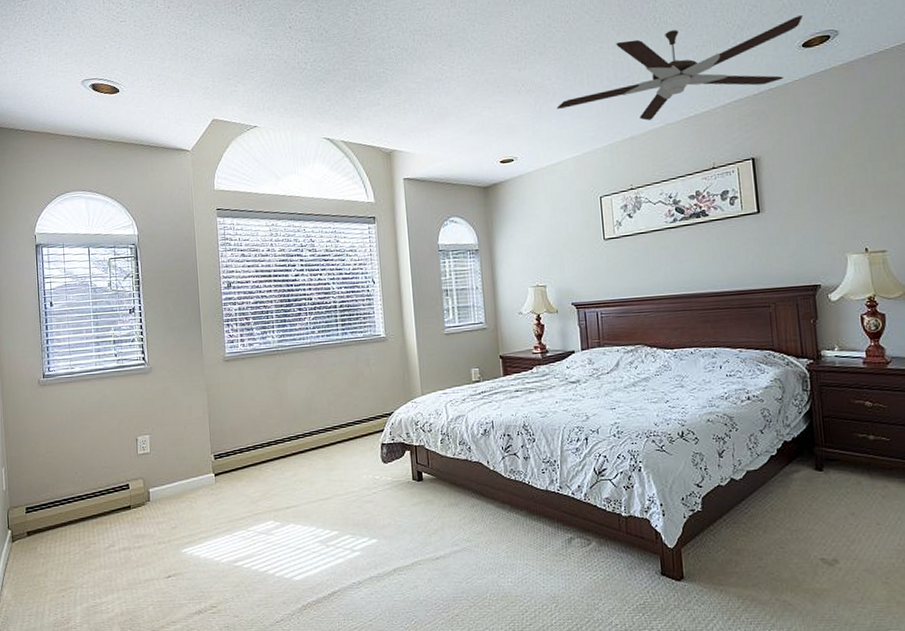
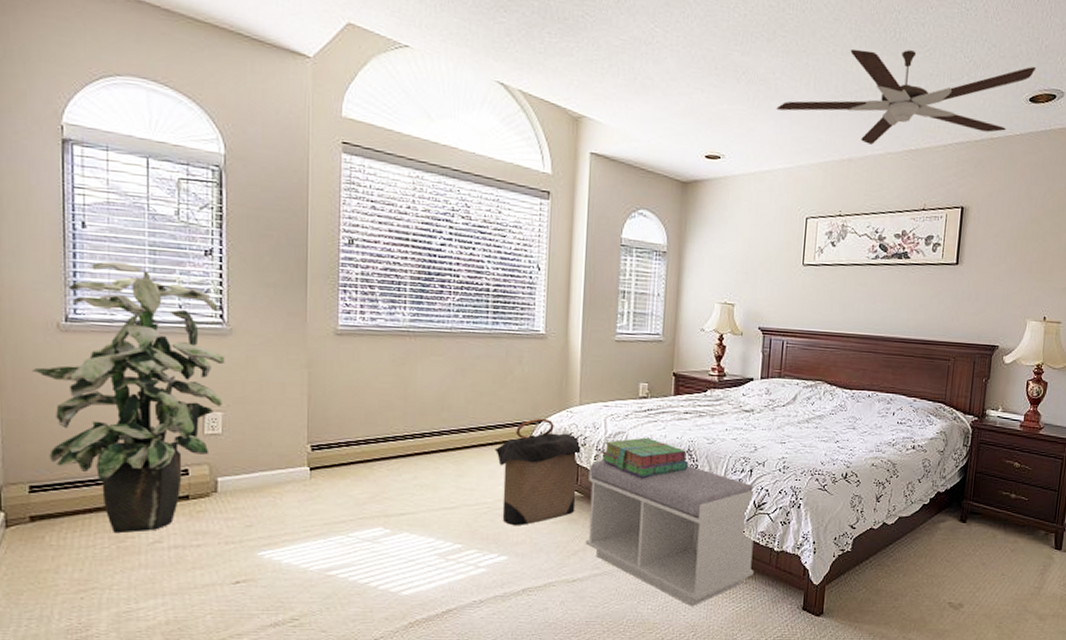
indoor plant: none [23,328,149,541] -> present [31,261,225,534]
laundry hamper: none [355,410,430,511] -> present [494,418,583,526]
bench: none [437,440,605,578] -> present [585,460,755,607]
stack of books: none [446,417,526,456] -> present [601,437,689,478]

